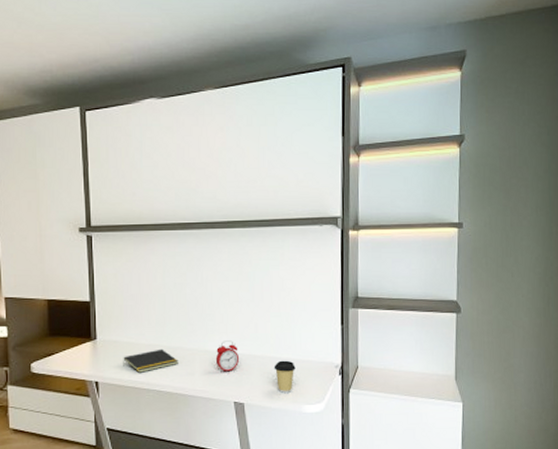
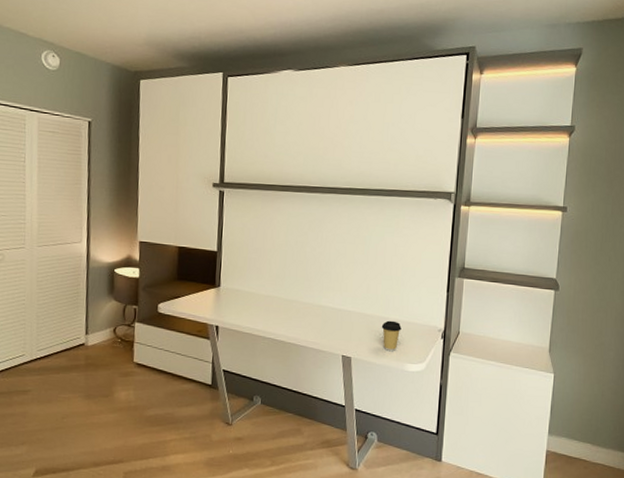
notepad: present [123,348,178,373] -> none [242,300,294,321]
alarm clock: present [215,340,240,372] -> none [328,298,351,327]

